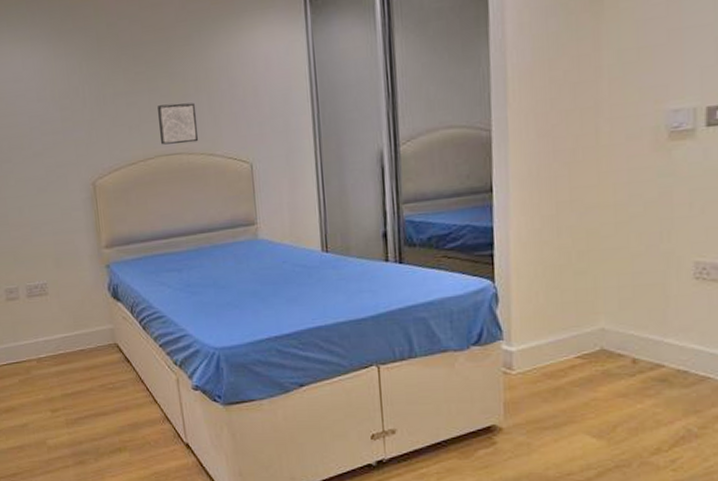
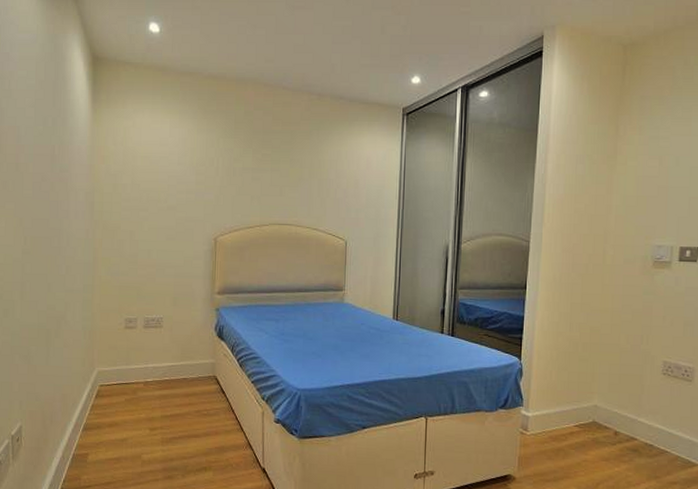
wall art: present [158,102,199,145] -> none [275,183,308,217]

